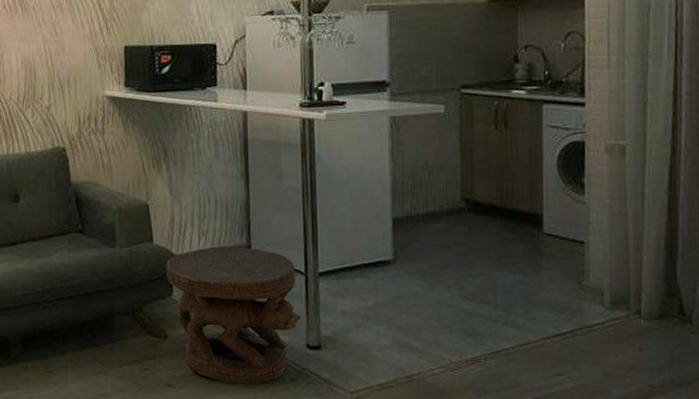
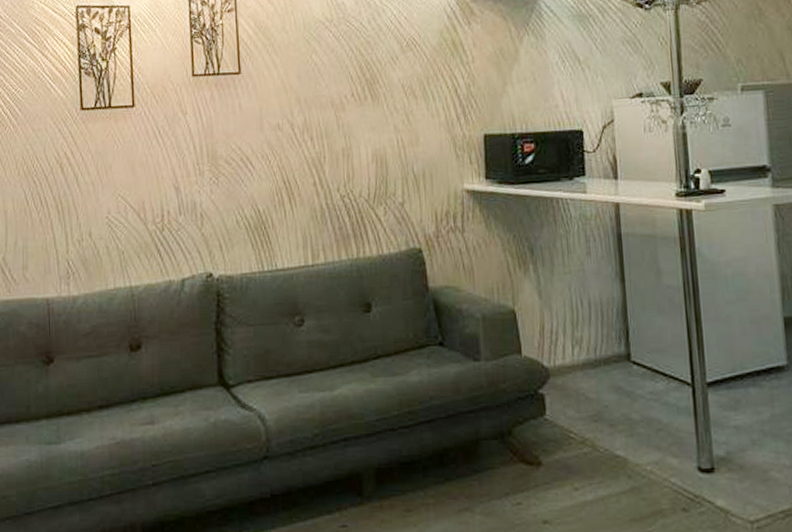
side table: present [166,246,302,384] -> none [537,355,691,518]

